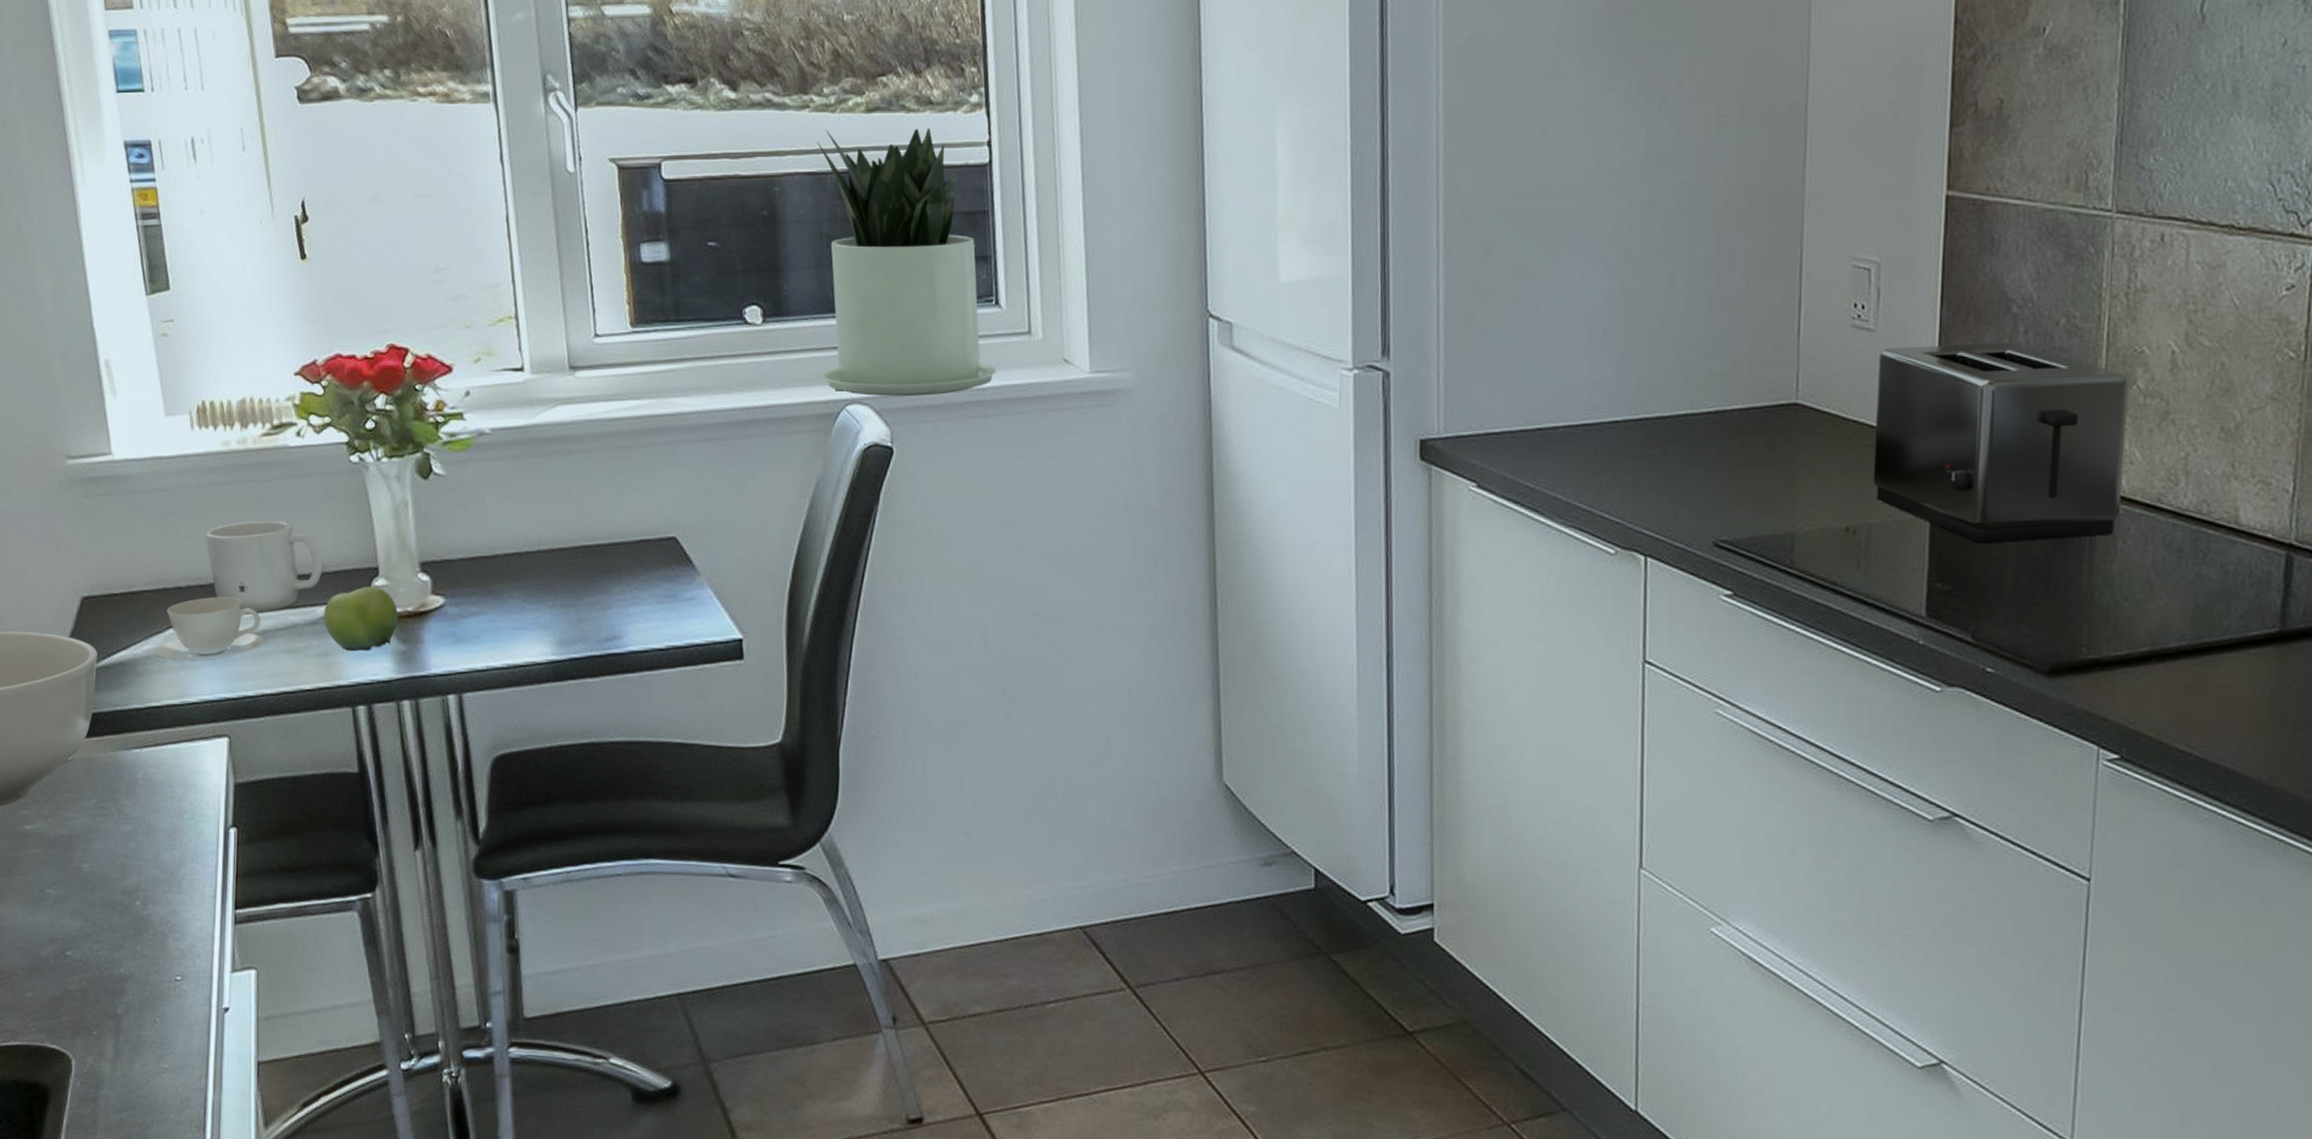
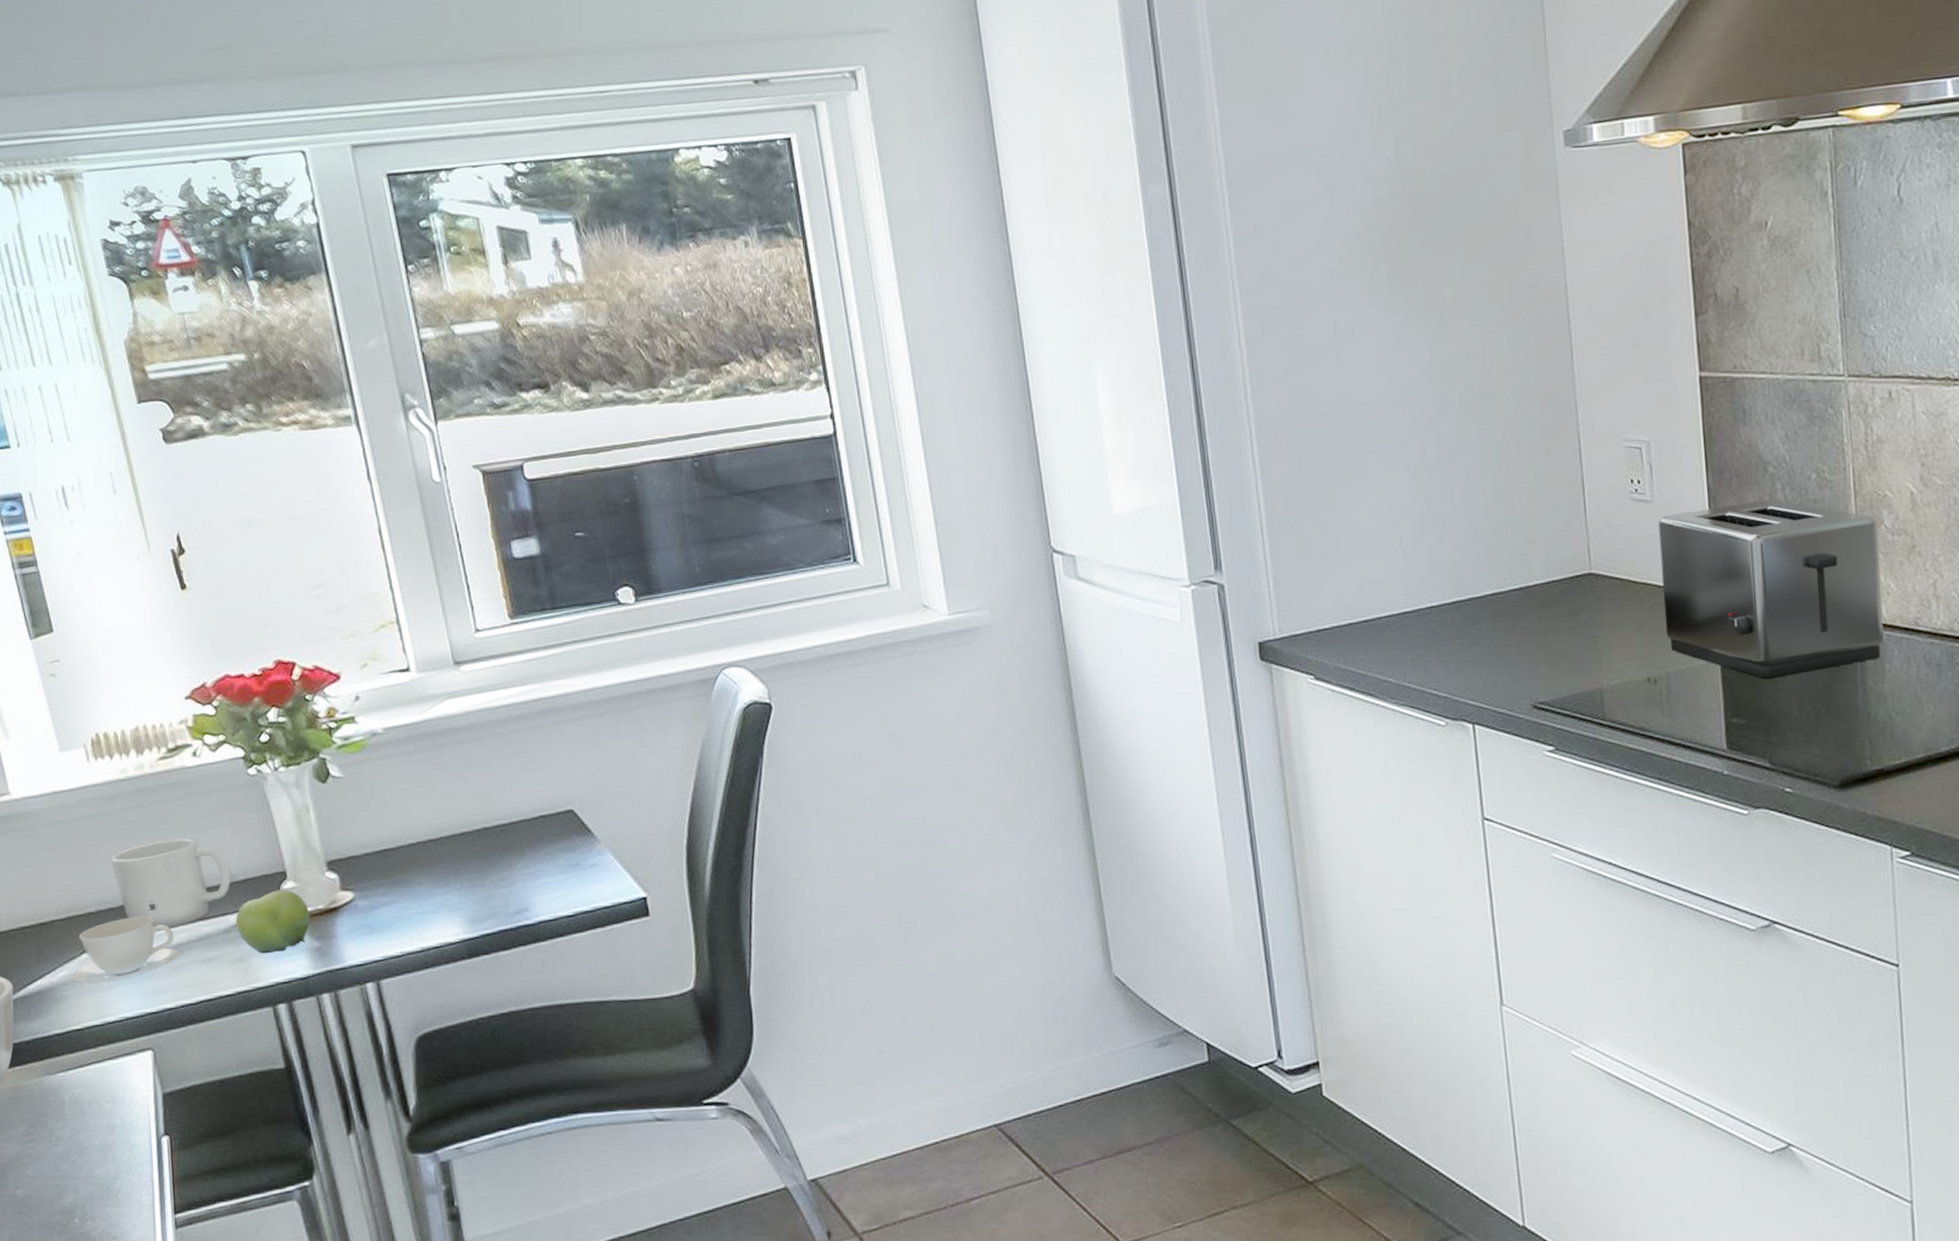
planter: present [817,128,996,397] -> none [669,407,861,659]

